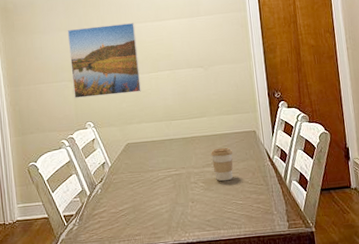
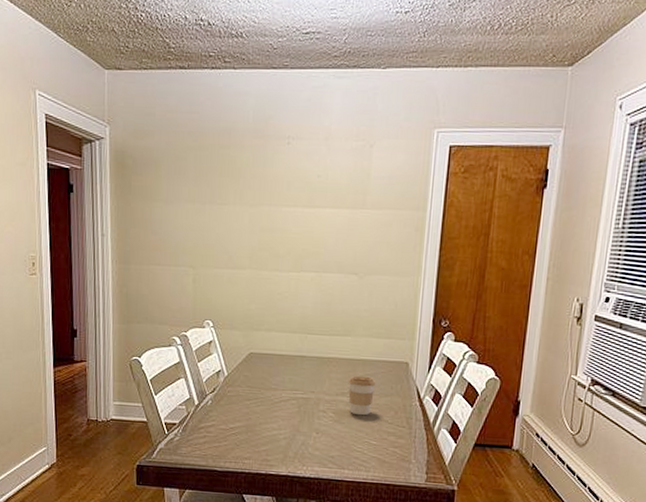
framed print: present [67,22,142,98] -> none [194,202,281,293]

